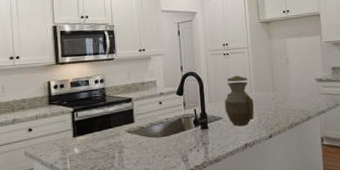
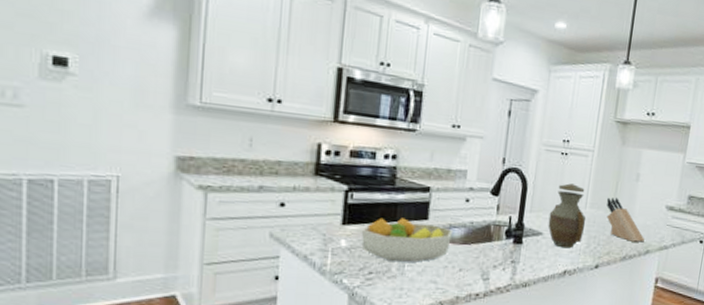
fruit bowl: none [87,124,155,159] -> present [361,217,454,263]
knife block: none [266,80,304,112] -> present [606,197,645,242]

